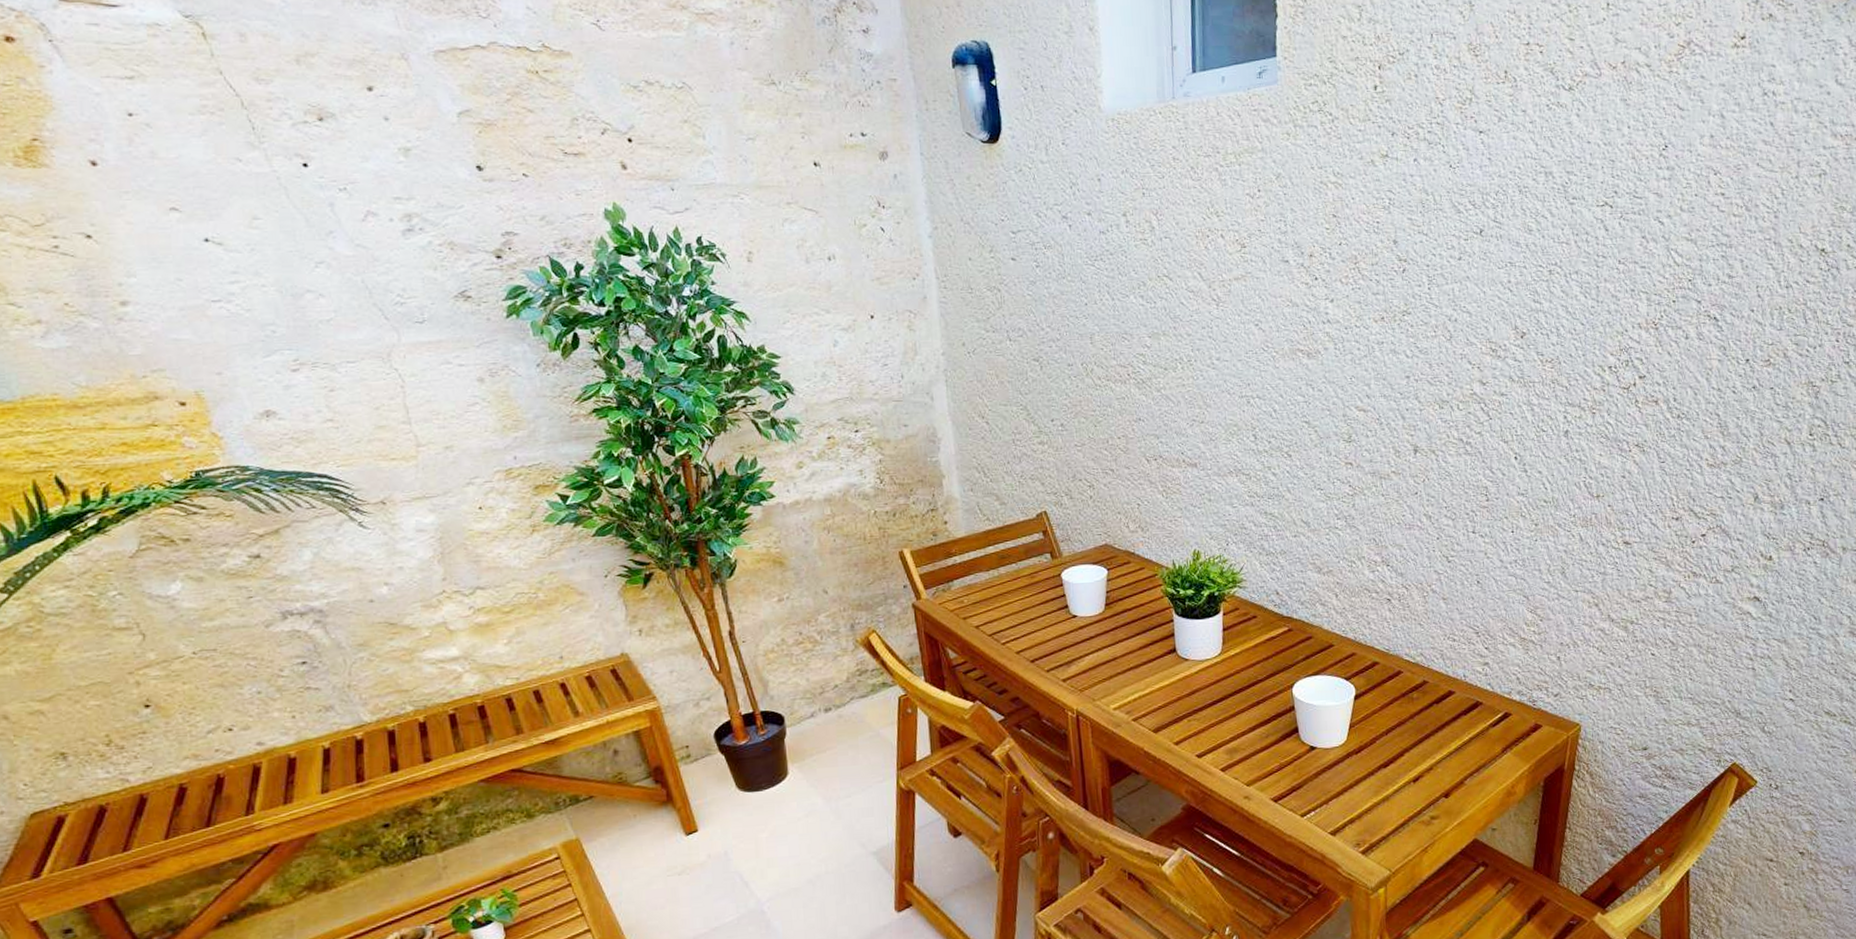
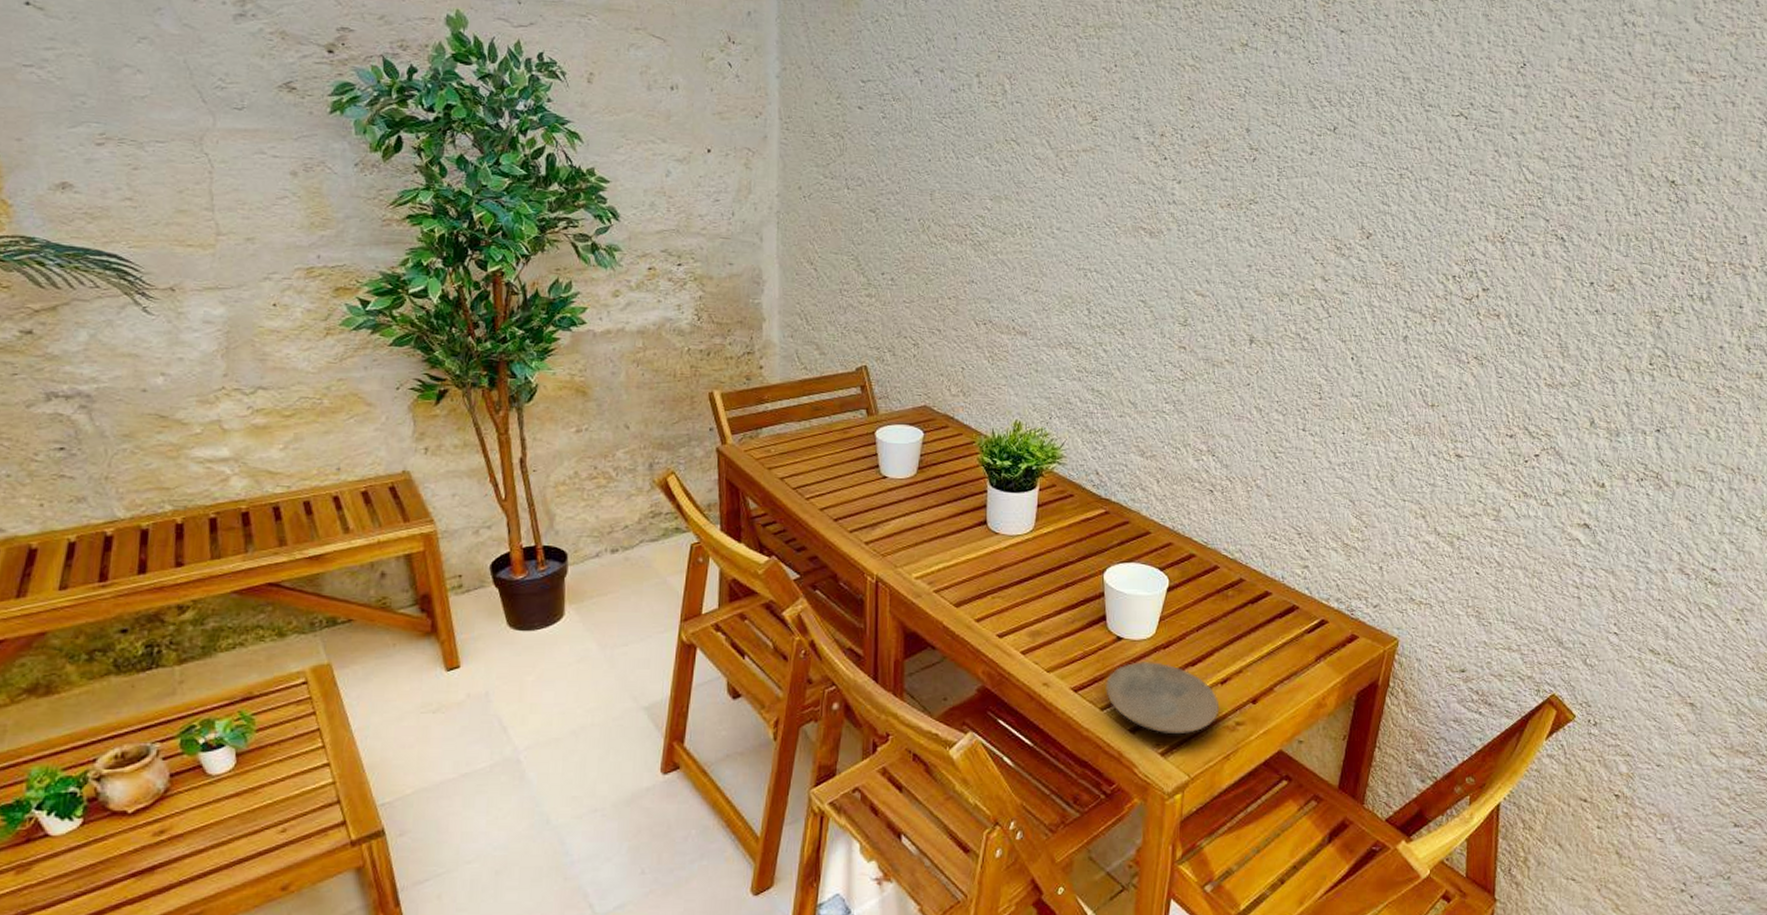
plate: none [1303,767,1414,833] -> present [1105,662,1220,733]

